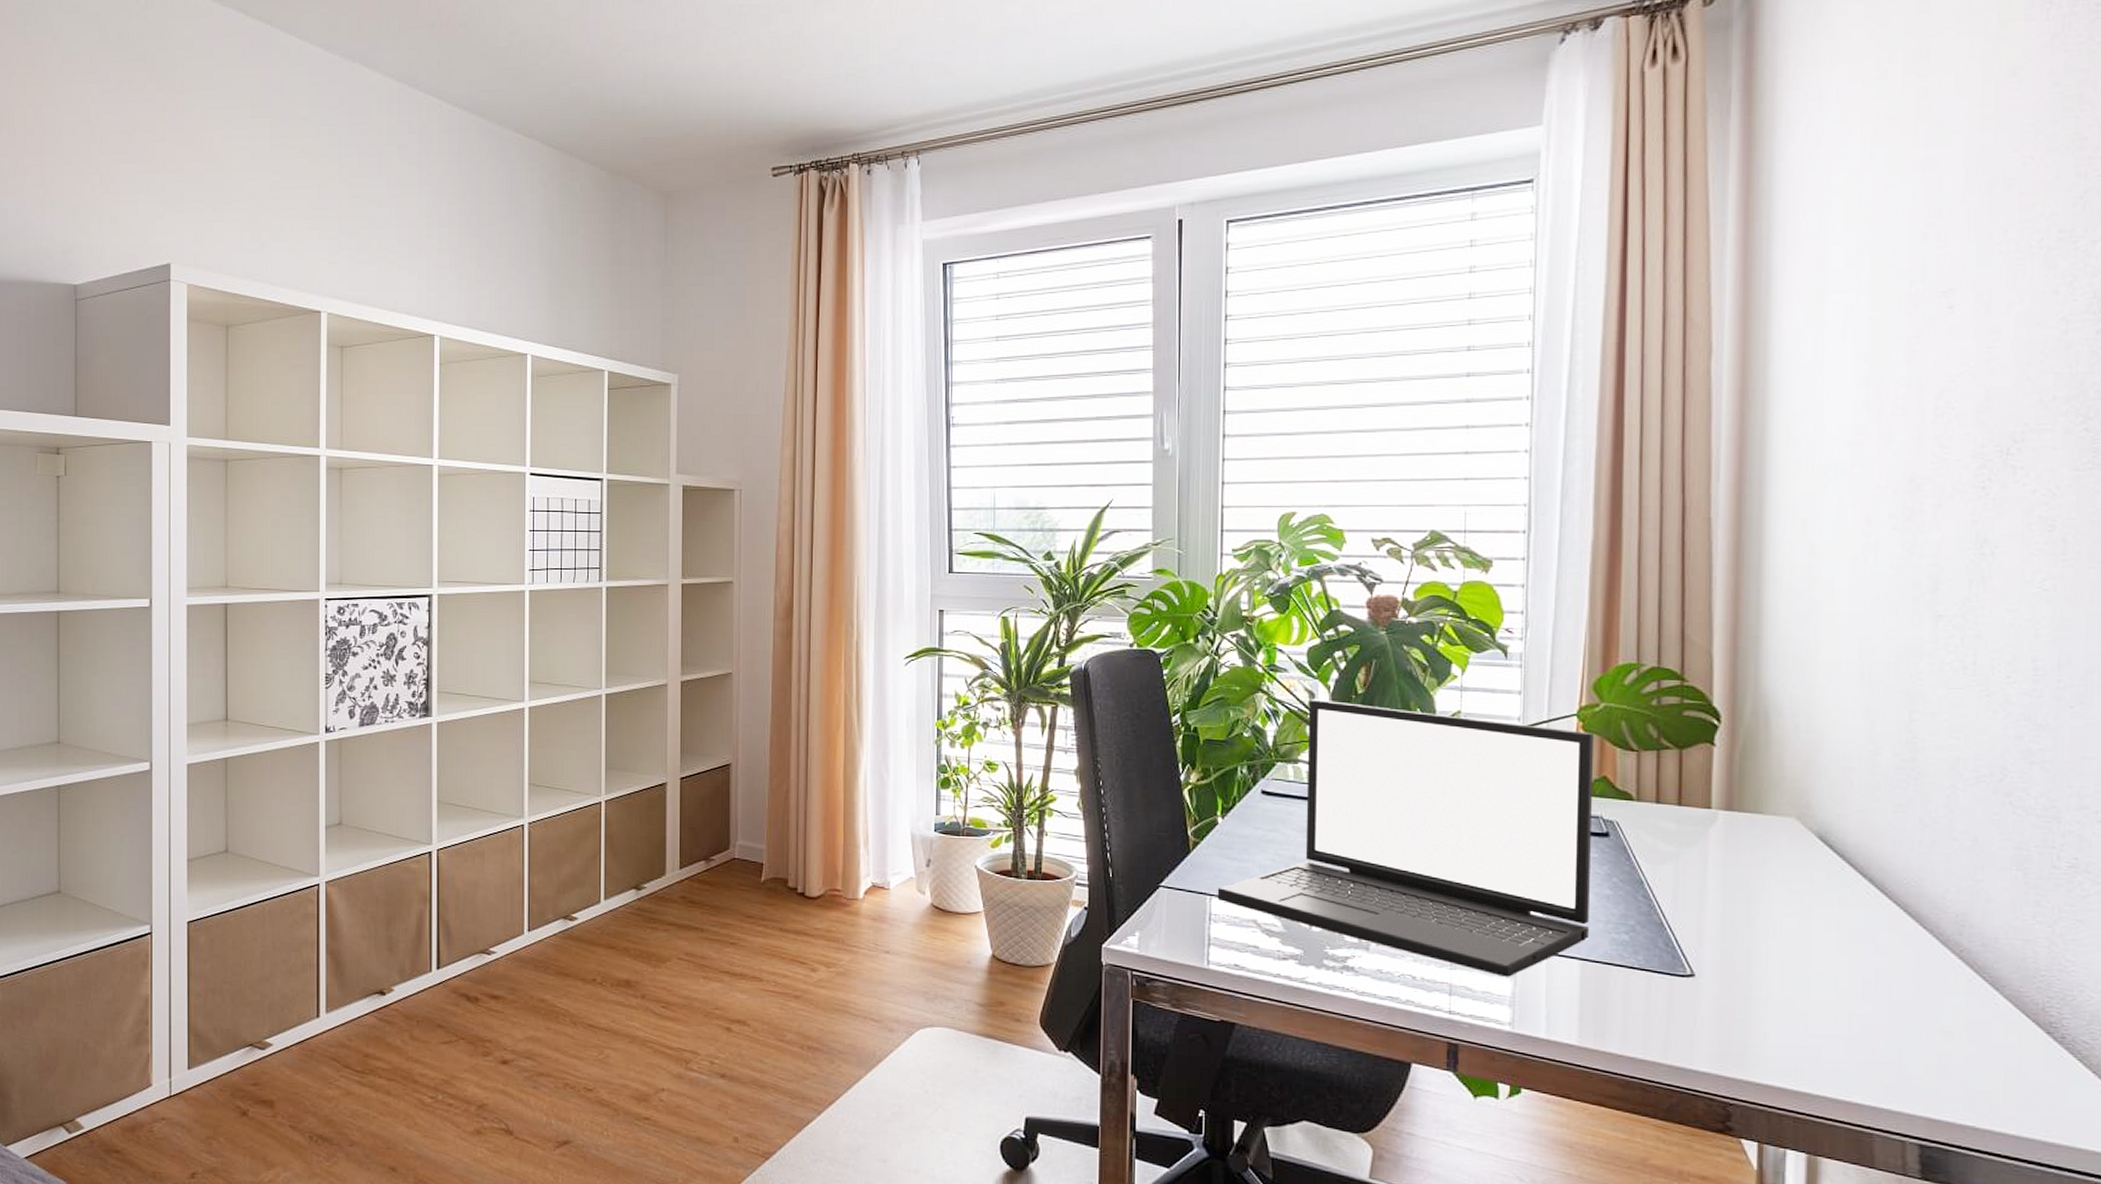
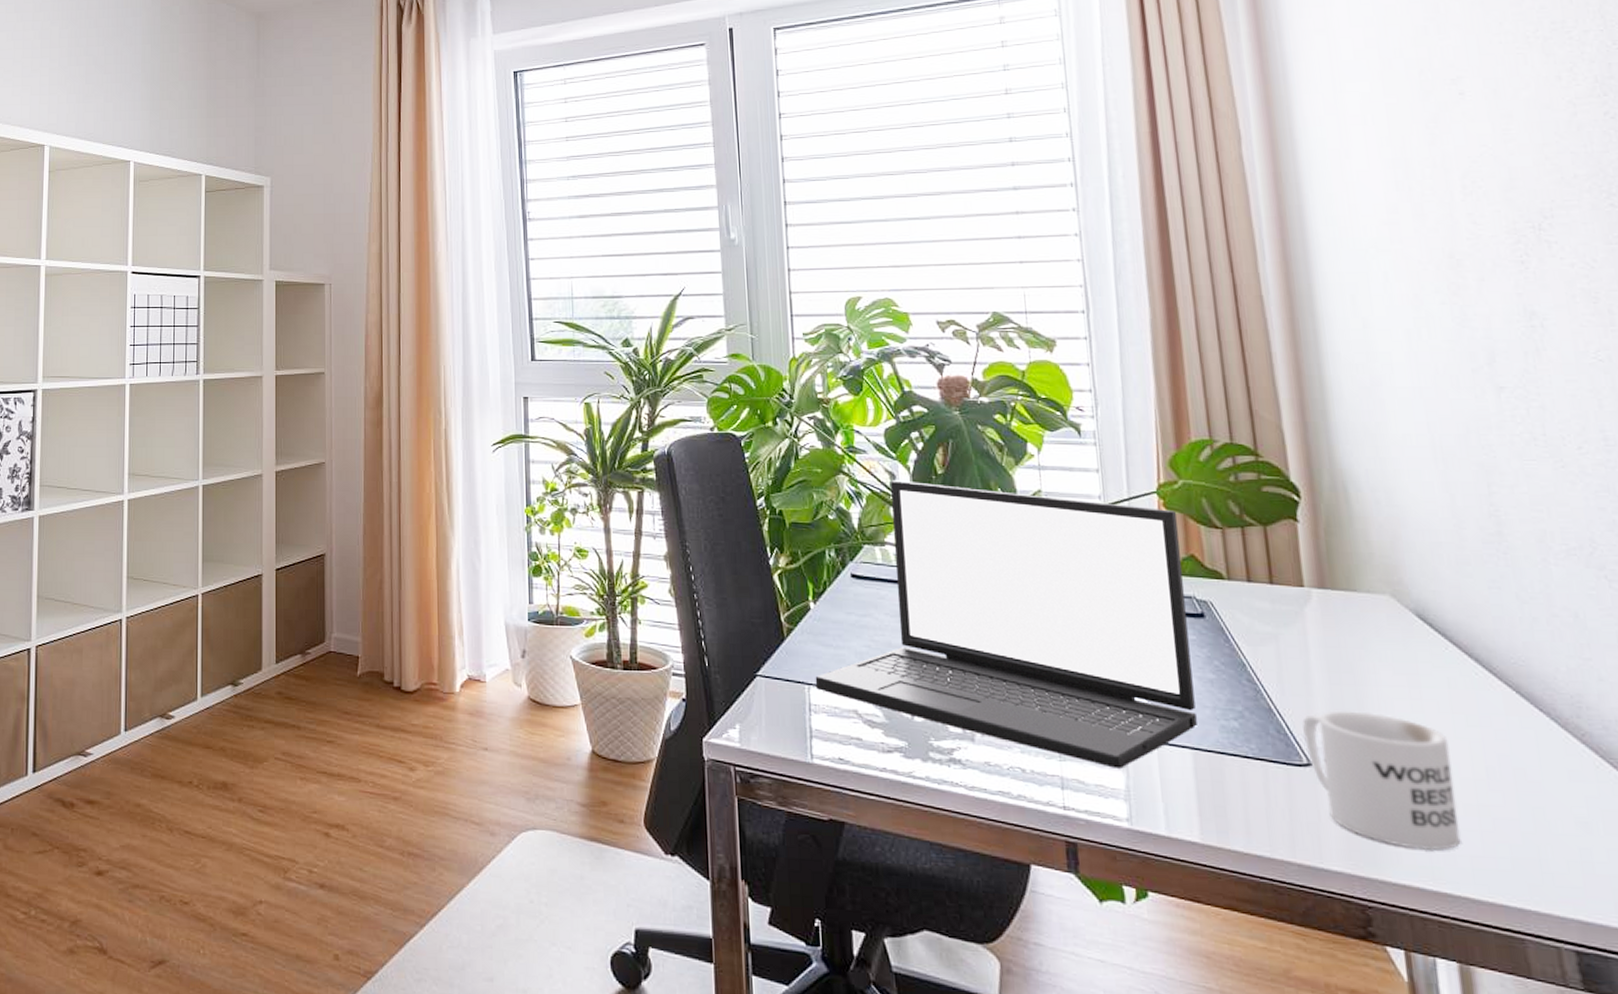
mug: none [1690,926,1830,1055] -> present [1302,710,1461,852]

